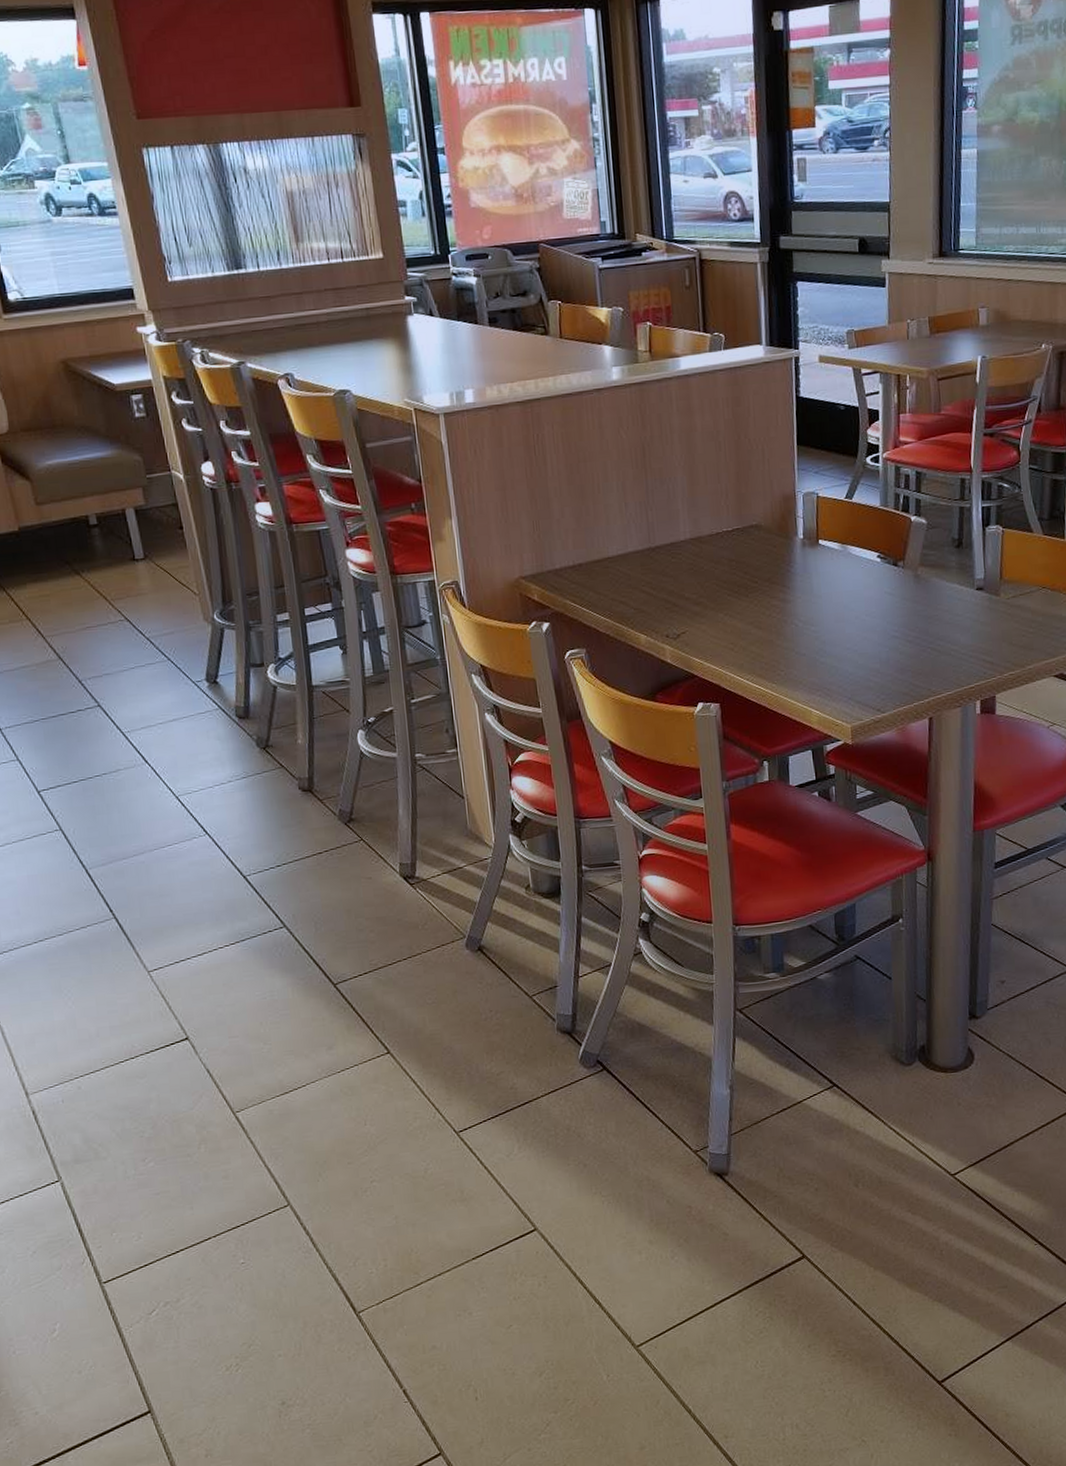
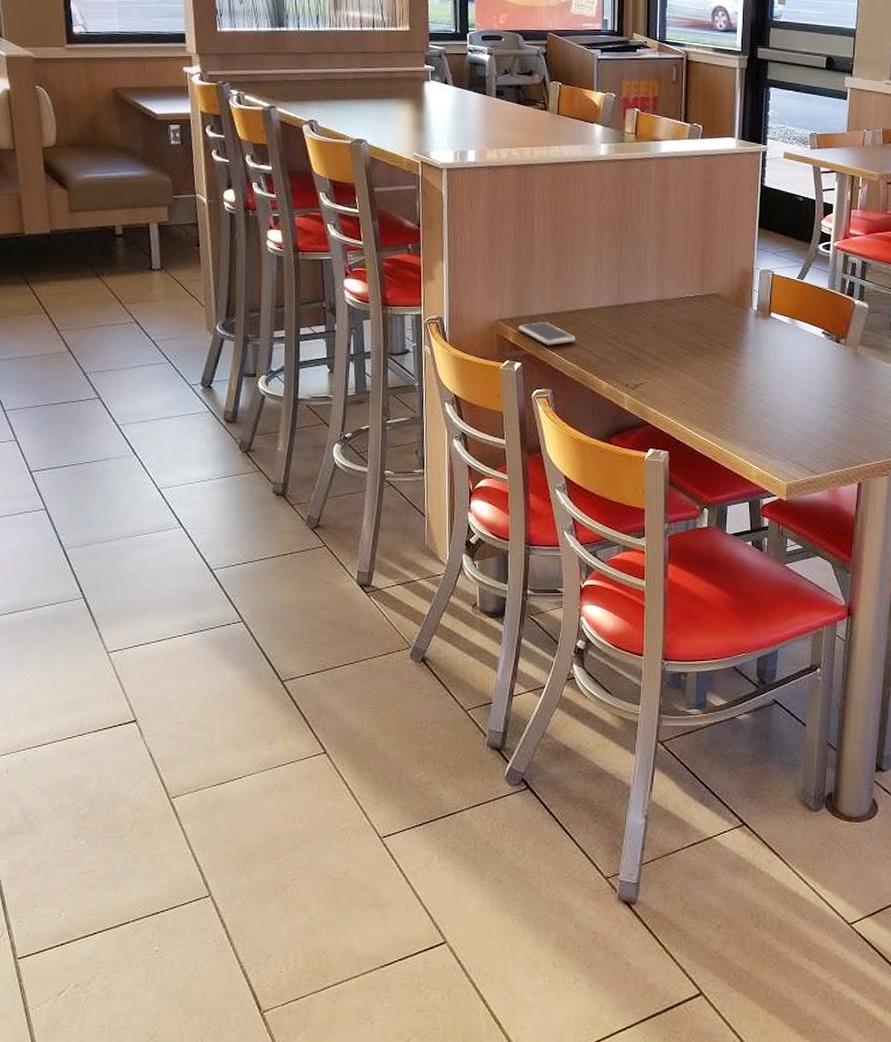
smartphone: none [542,575,607,600] -> present [518,322,576,345]

